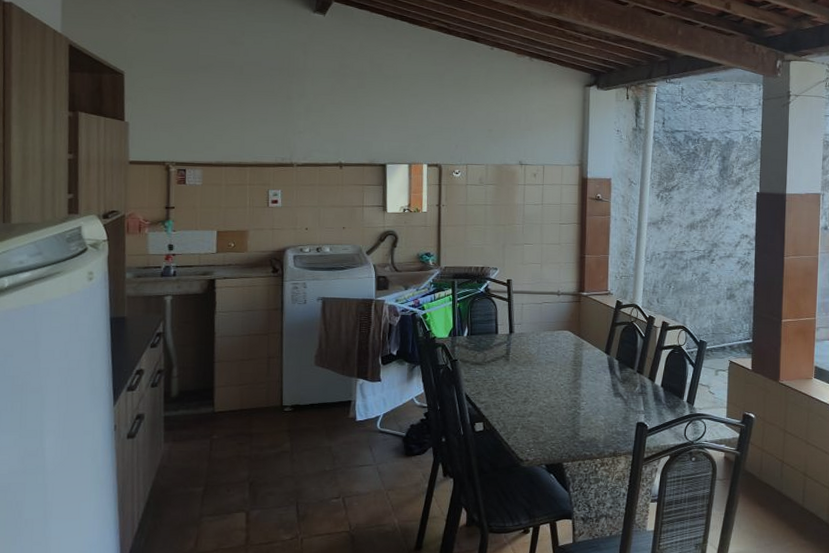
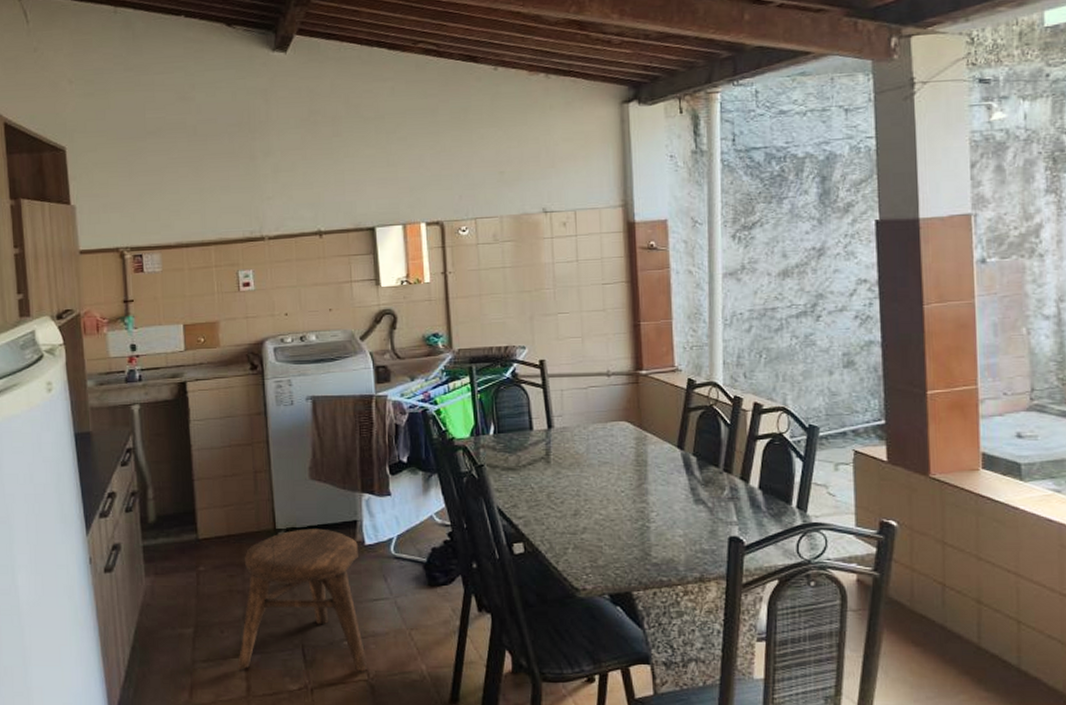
stool: none [240,406,351,525] -> present [238,528,368,672]

